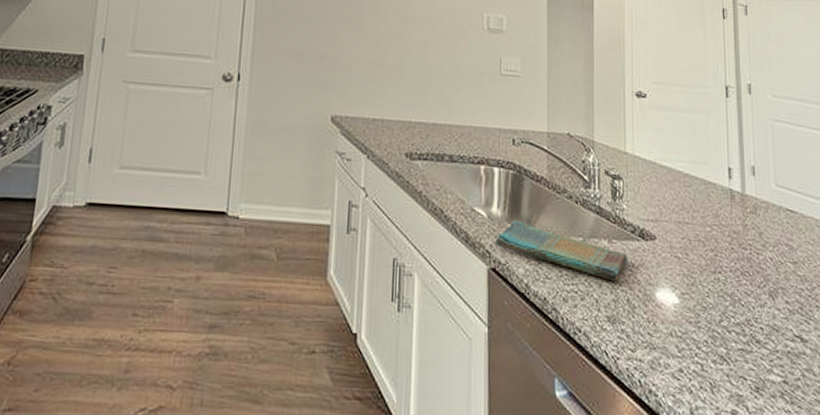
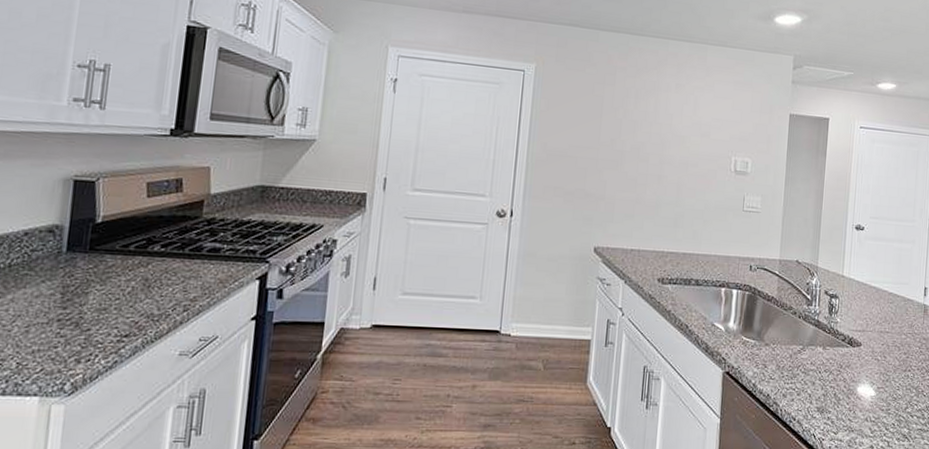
dish towel: present [495,220,628,282] -> none [730,332,838,380]

